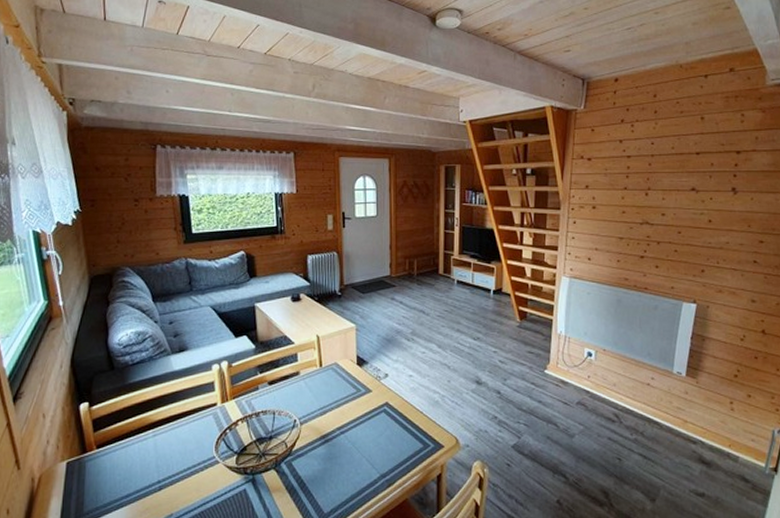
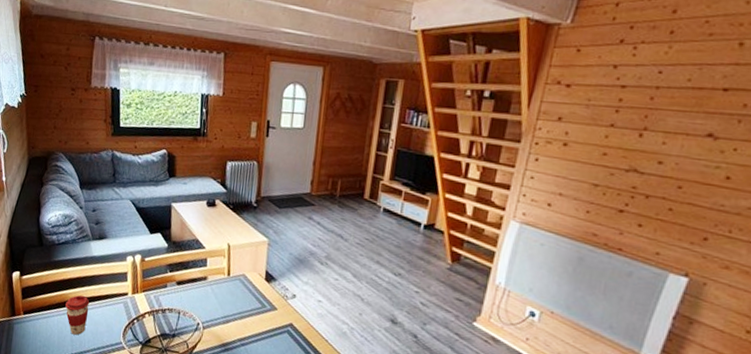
coffee cup: none [146,414,175,459] -> present [65,295,90,335]

